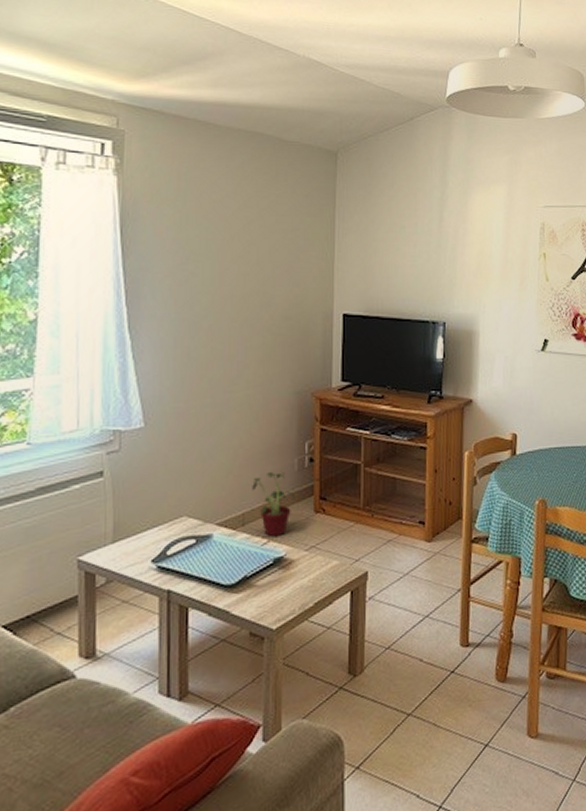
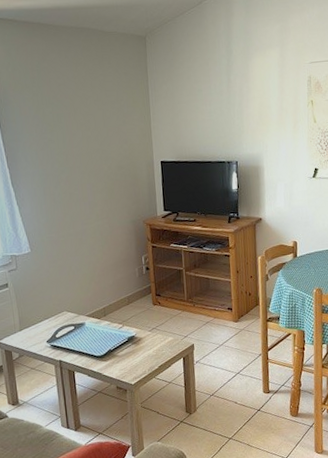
potted plant: present [252,471,296,537] -> none [108,278,139,323]

